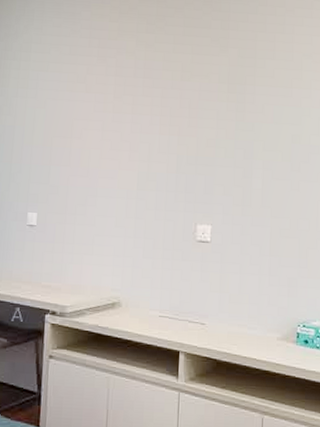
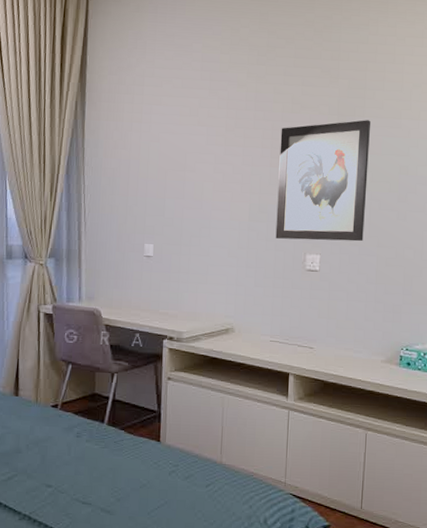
wall art: none [165,88,262,212] -> present [275,120,371,242]

